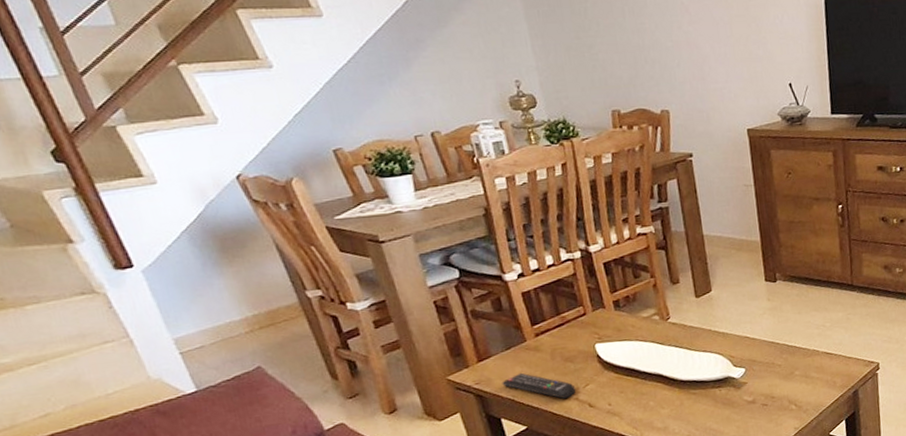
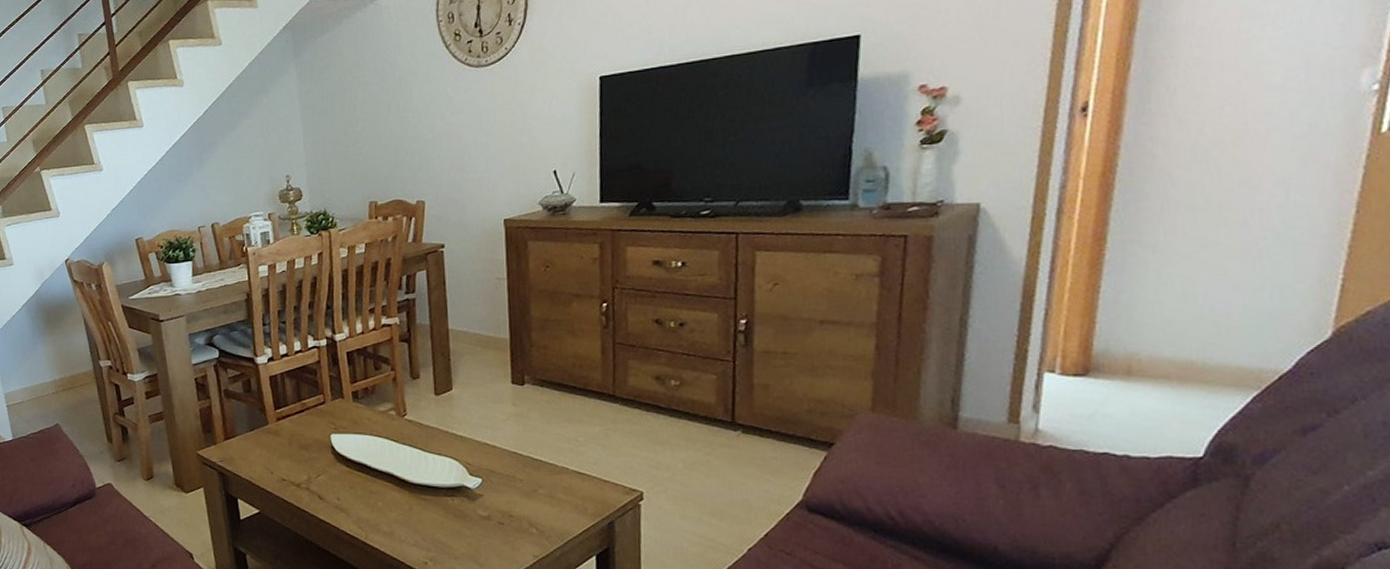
remote control: present [502,372,576,400] -> none [242,455,308,488]

